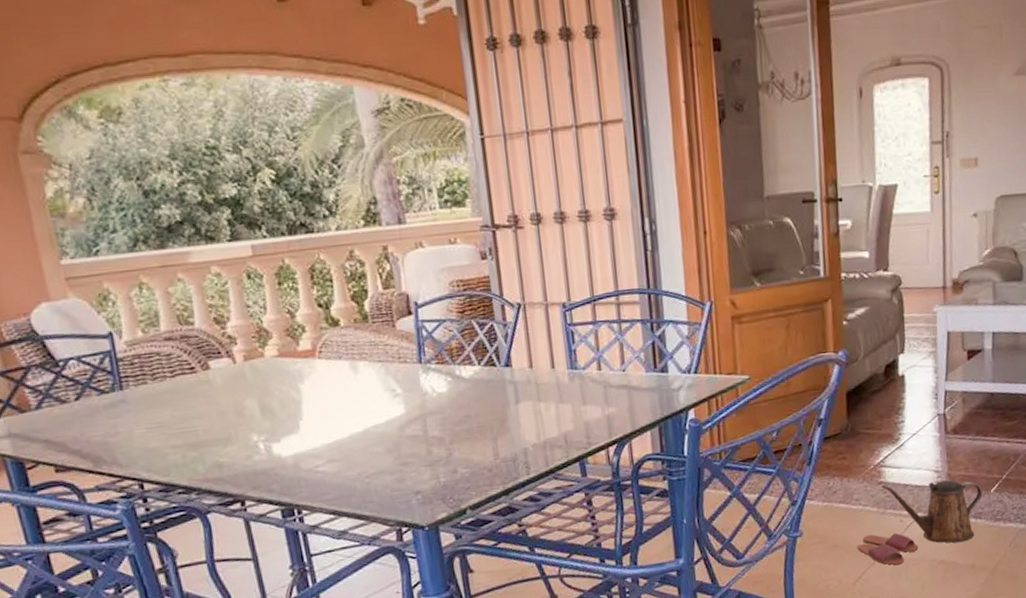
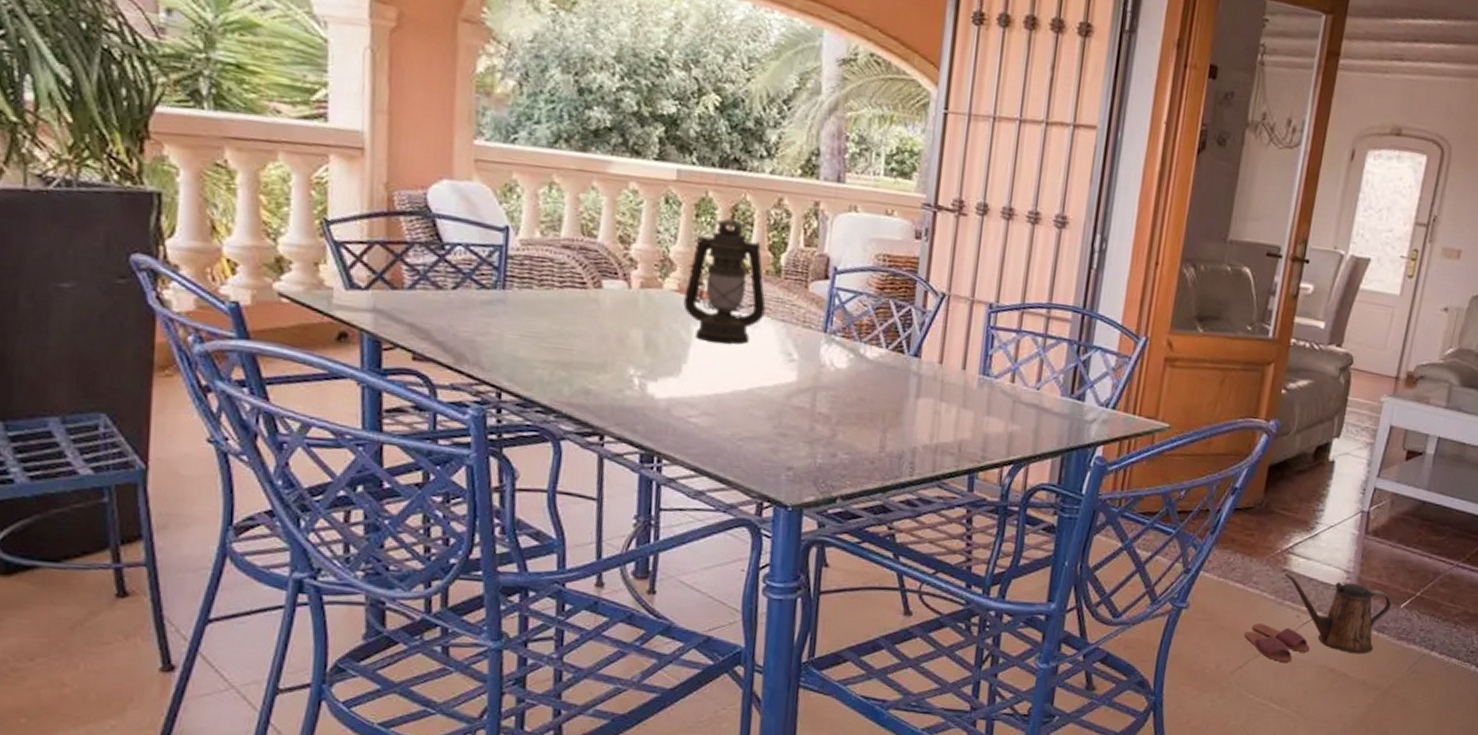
lantern: none [283,279,362,396] -> present [683,218,766,344]

